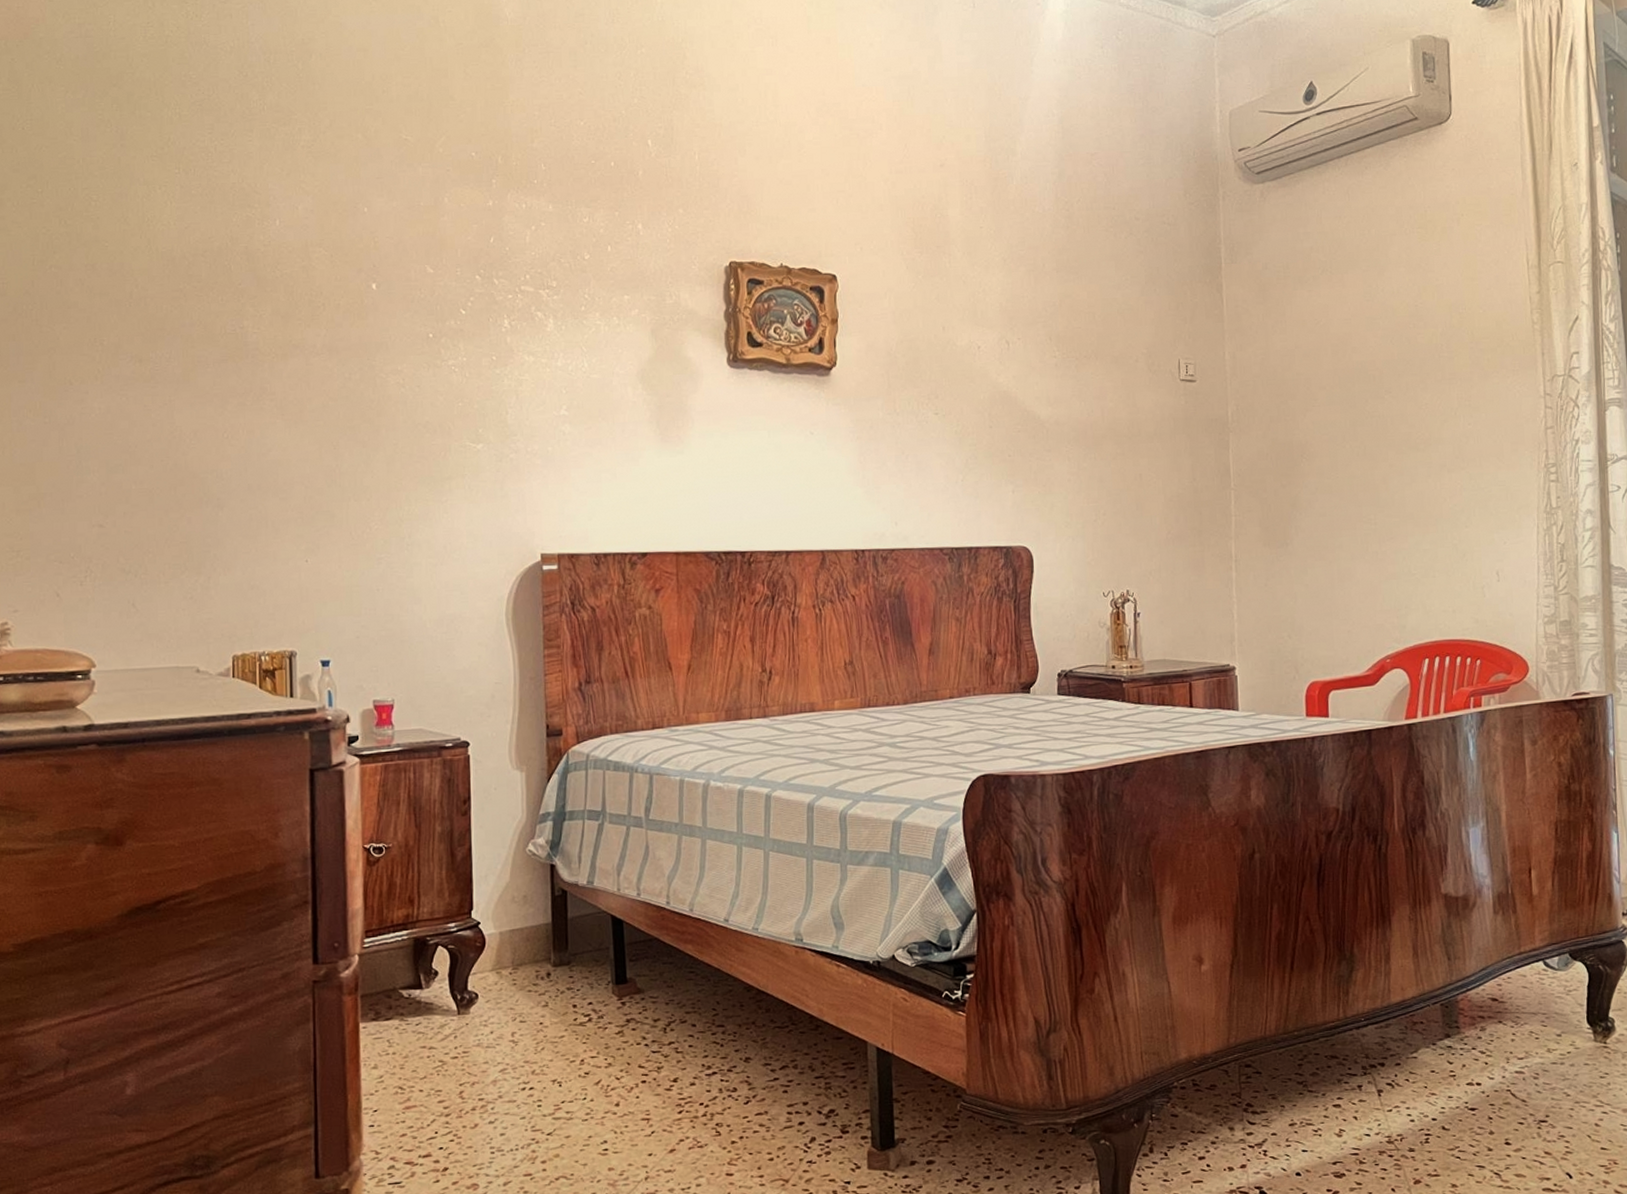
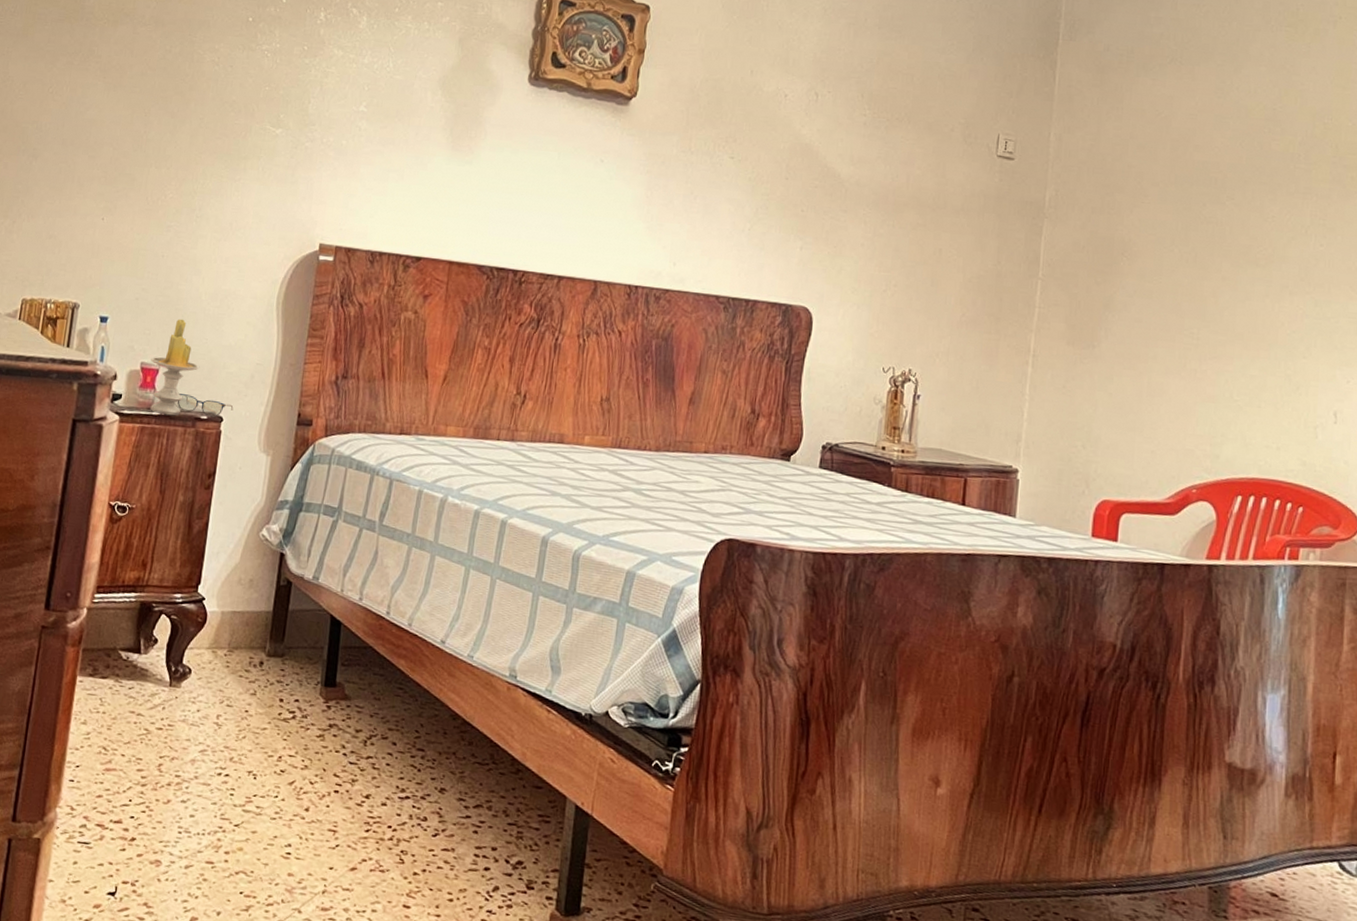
candle: none [383,650,436,749] -> present [150,319,200,416]
glasses: none [419,725,479,743] -> present [178,394,234,417]

